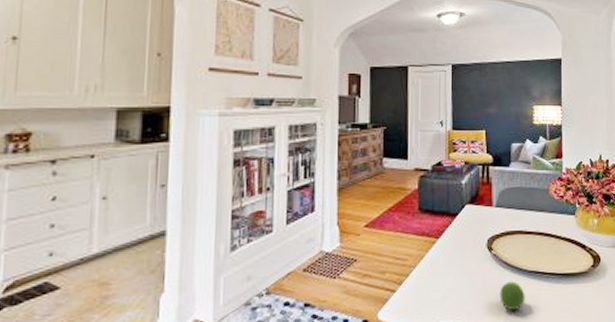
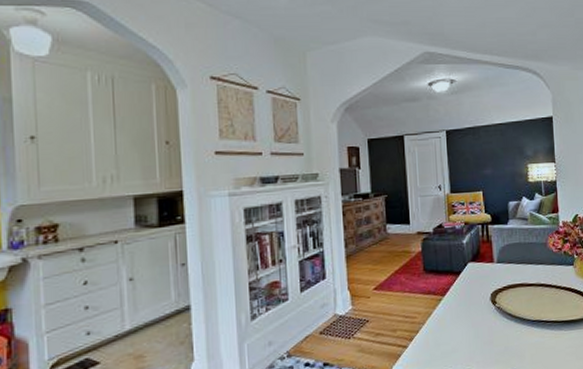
fruit: present [500,281,525,310] -> none [505,330,530,358]

